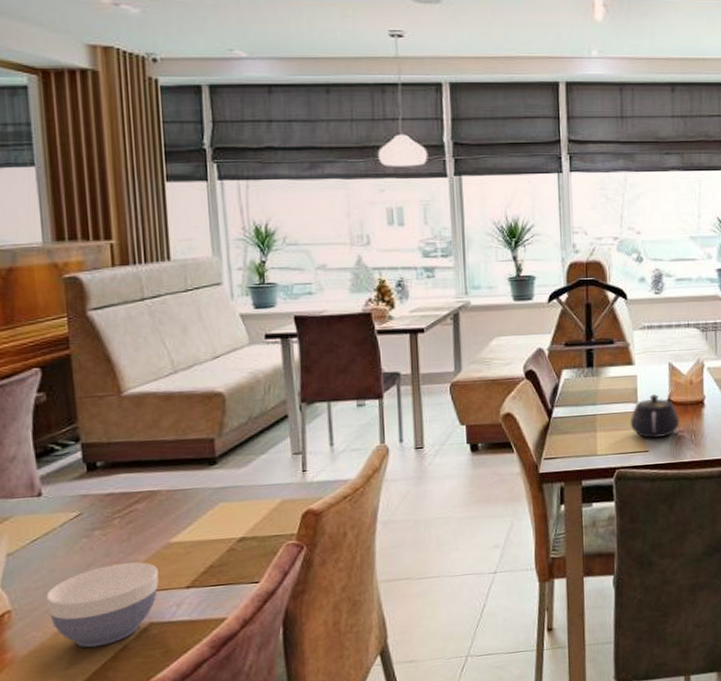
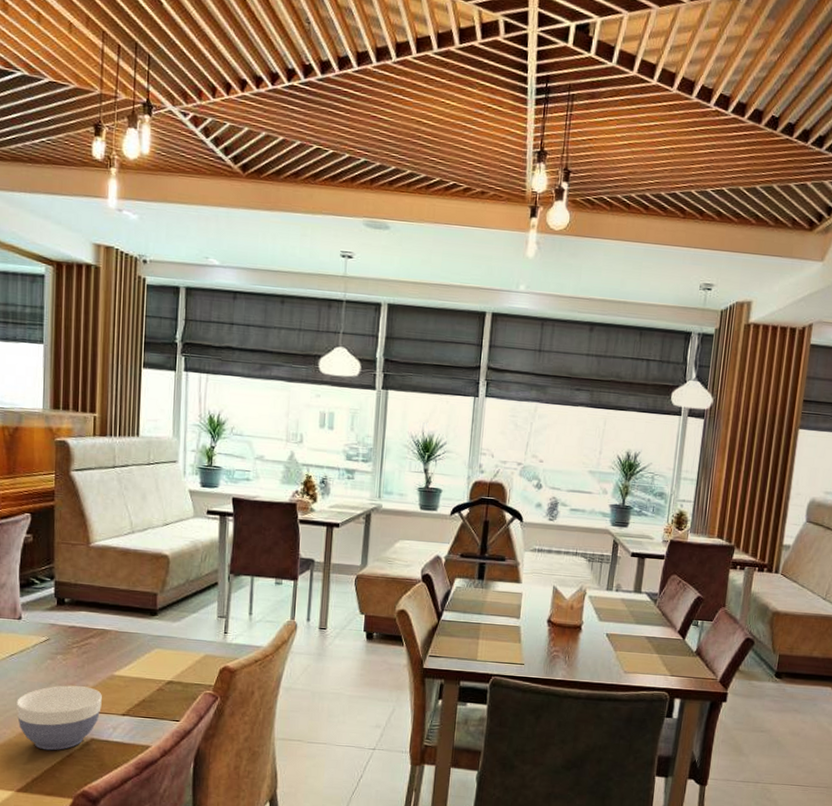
teapot: present [630,394,680,438] -> none [510,613,557,654]

